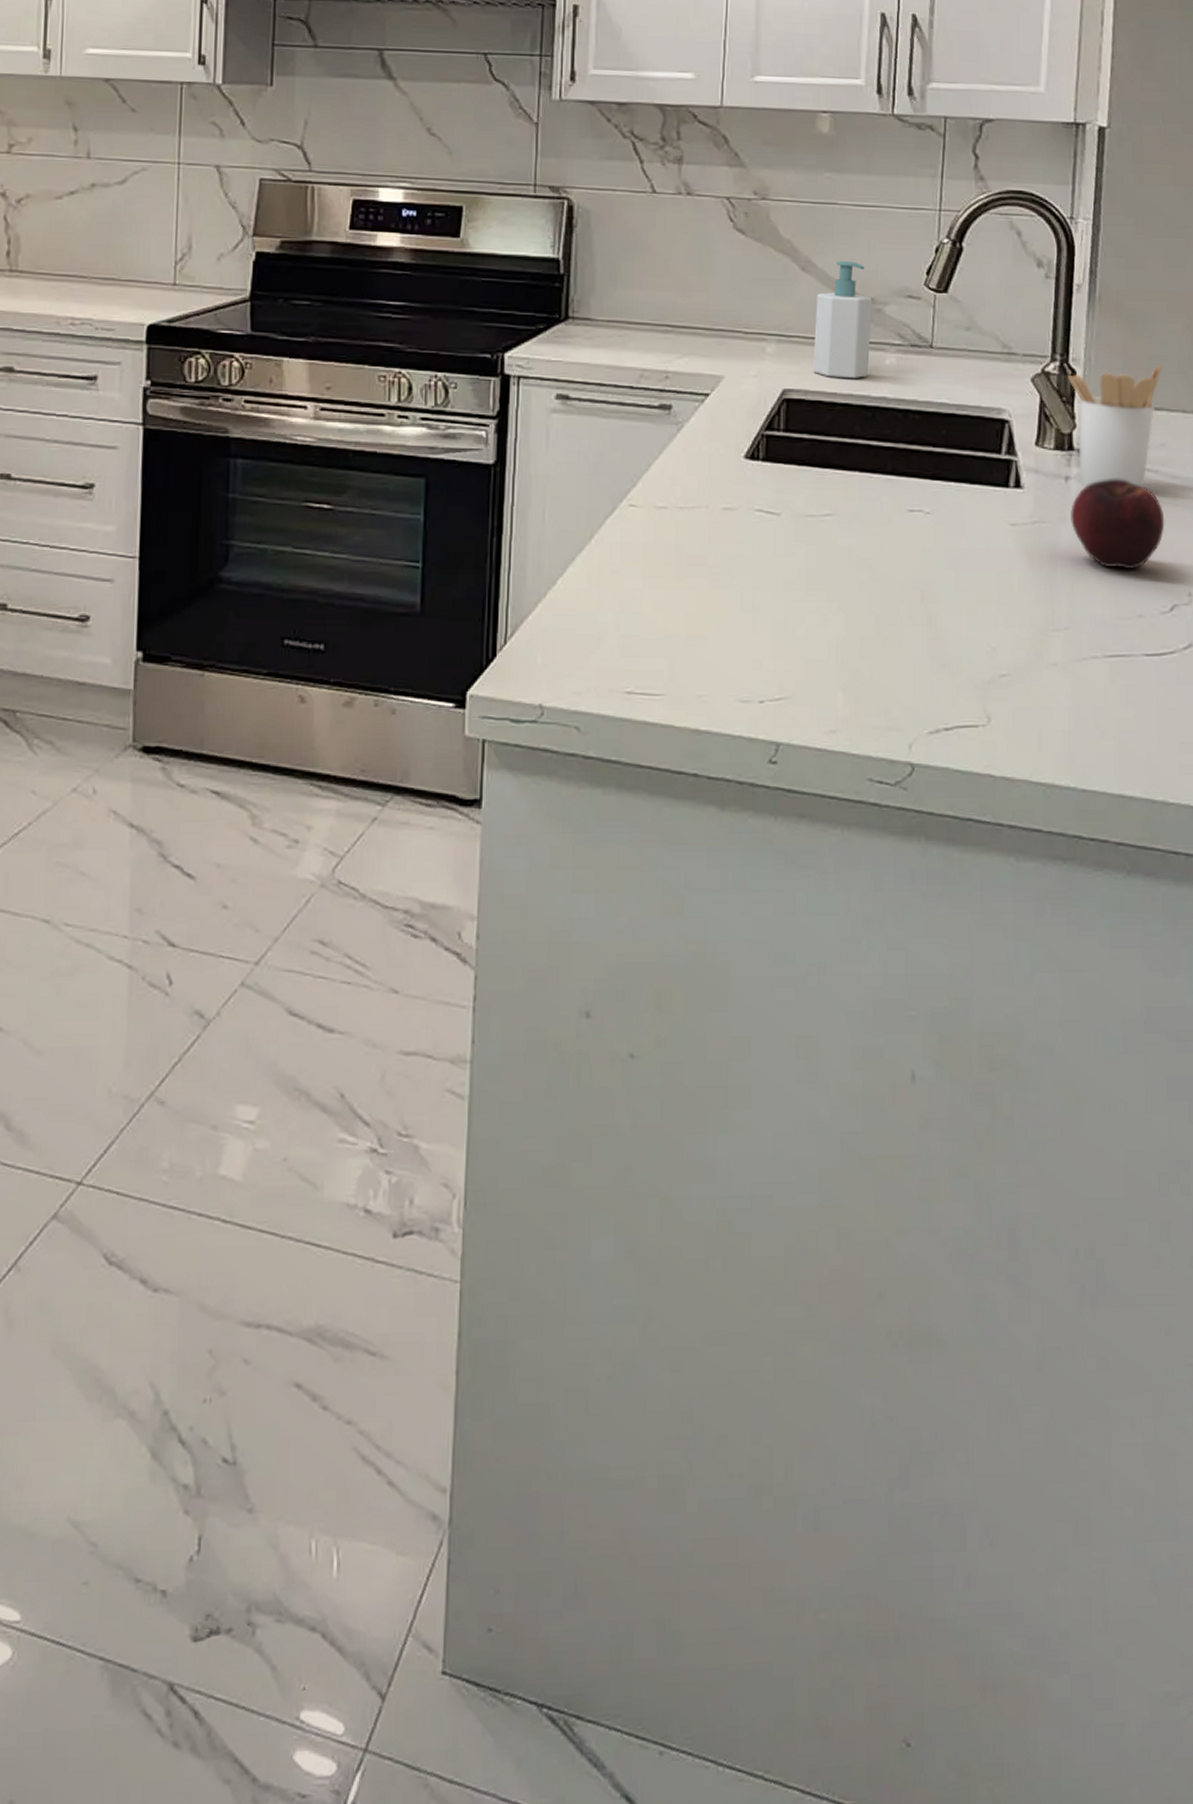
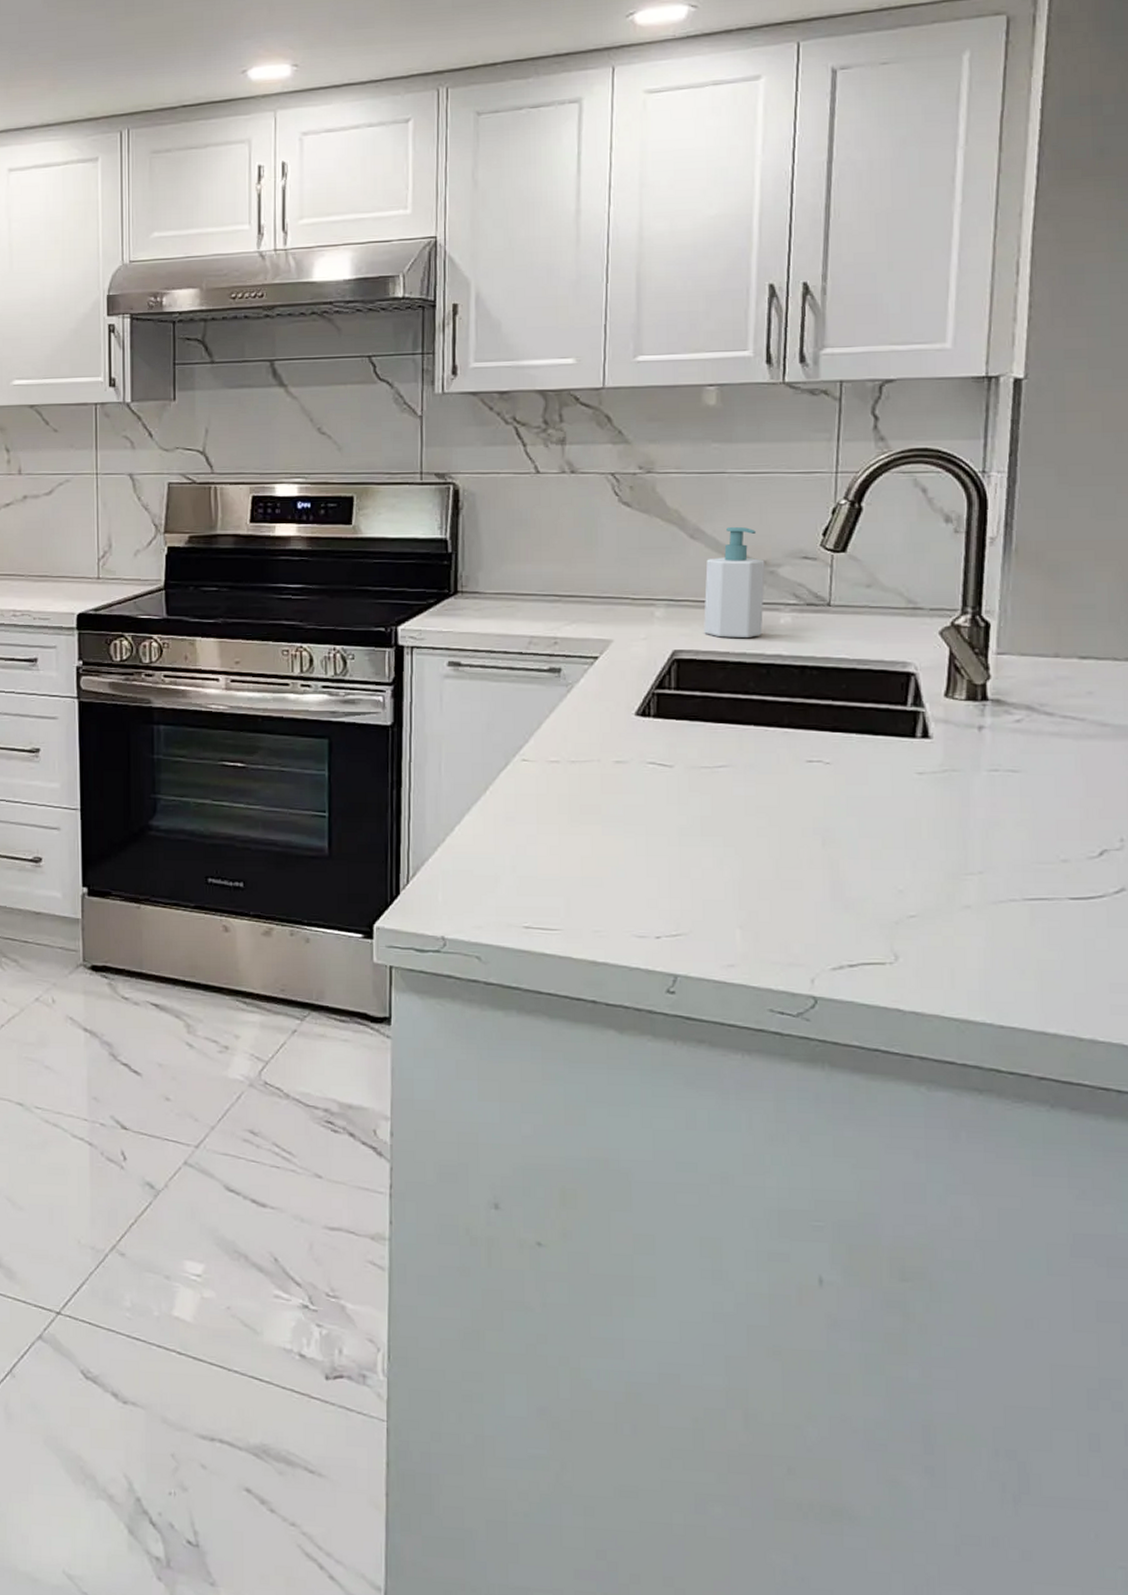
utensil holder: present [1068,363,1162,488] -> none [981,612,1089,737]
fruit: present [1071,479,1165,570] -> none [985,727,1093,816]

